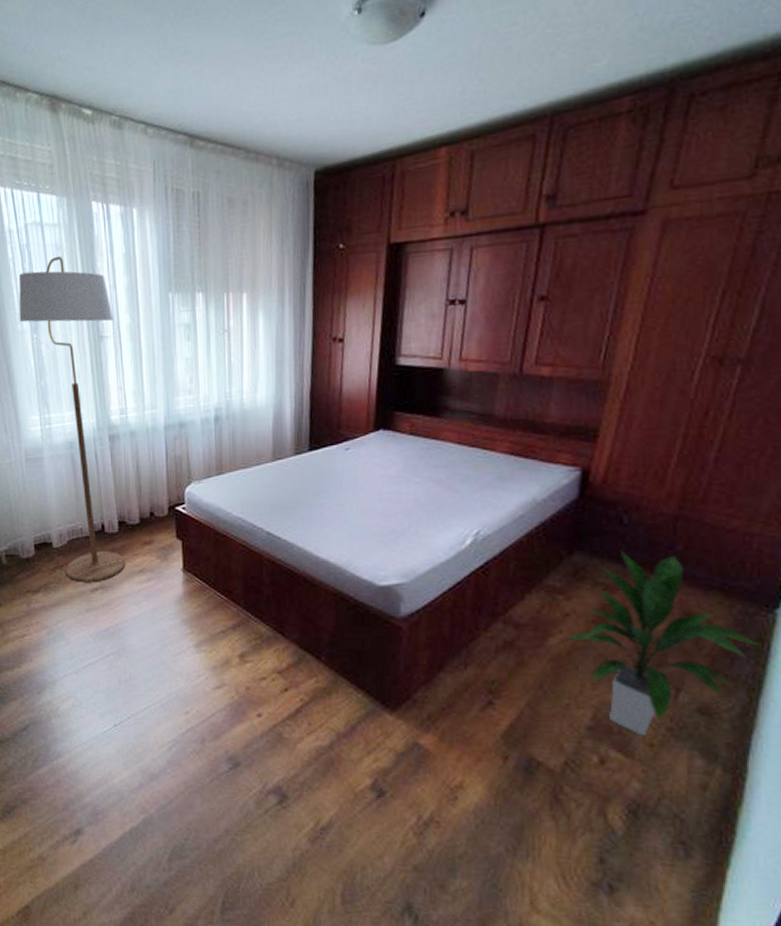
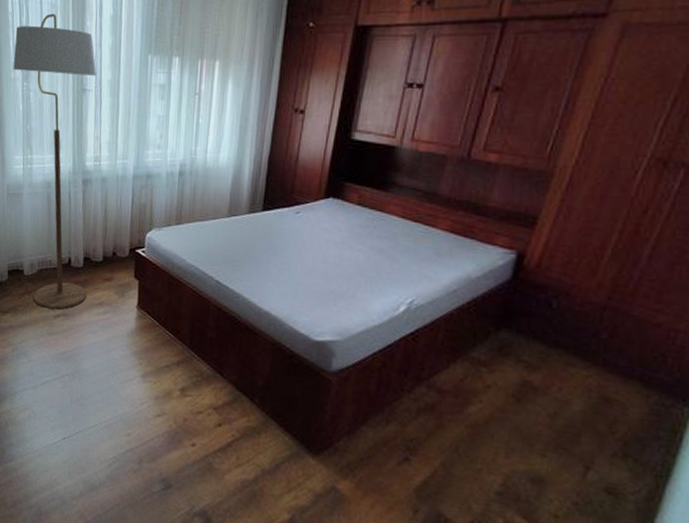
indoor plant: present [558,550,760,736] -> none [477,332,673,507]

